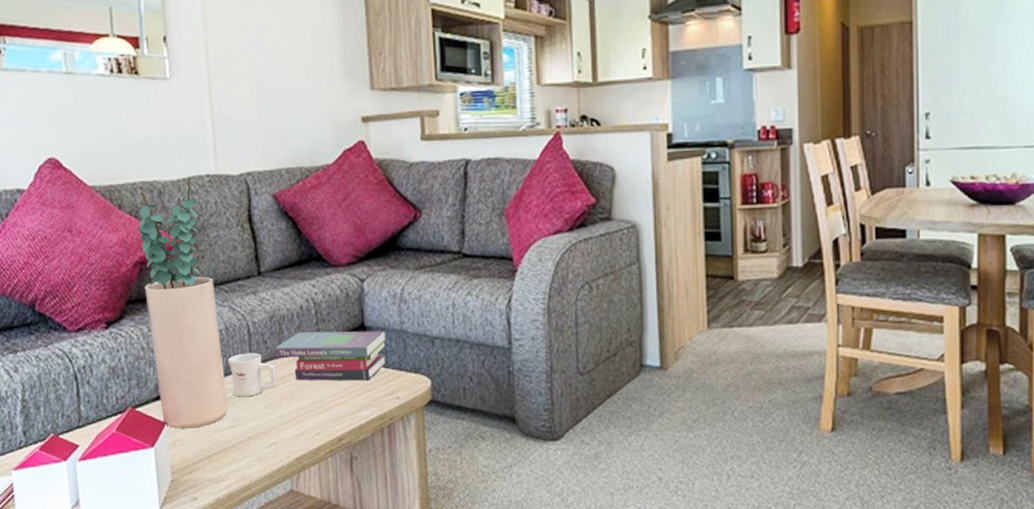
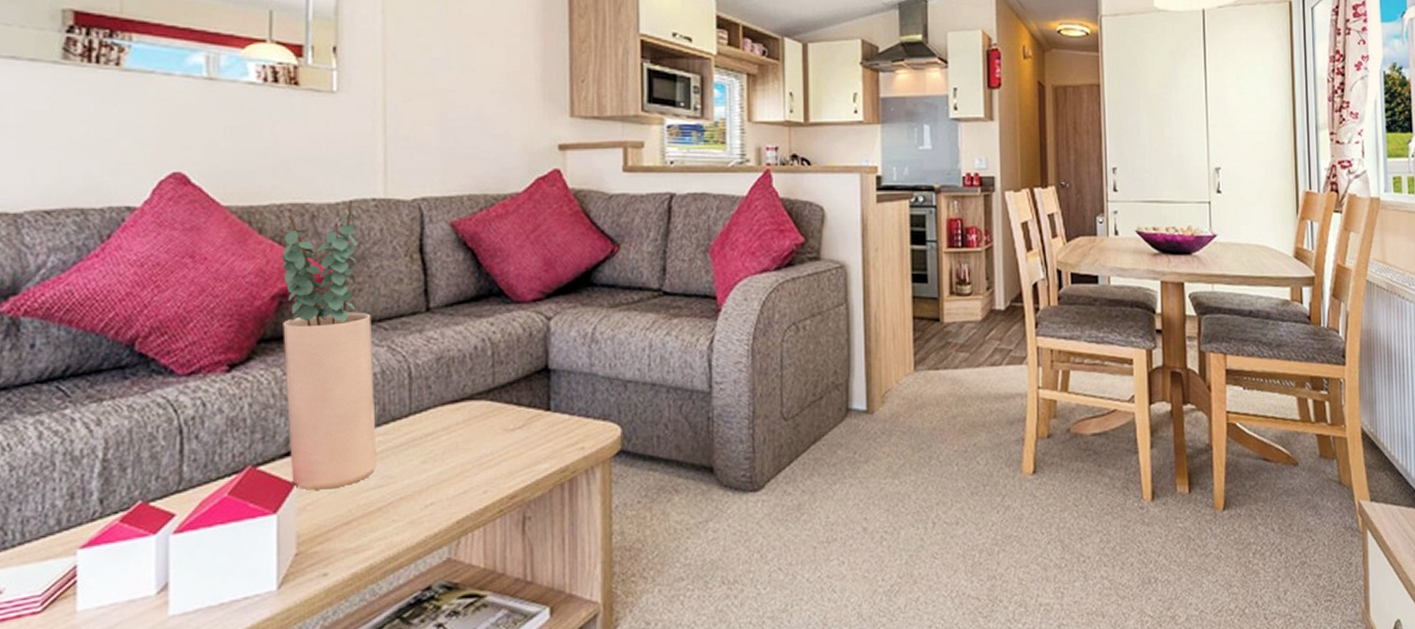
mug: present [227,352,278,397] -> none [381,399,441,451]
books: present [274,330,386,381] -> none [440,373,572,431]

